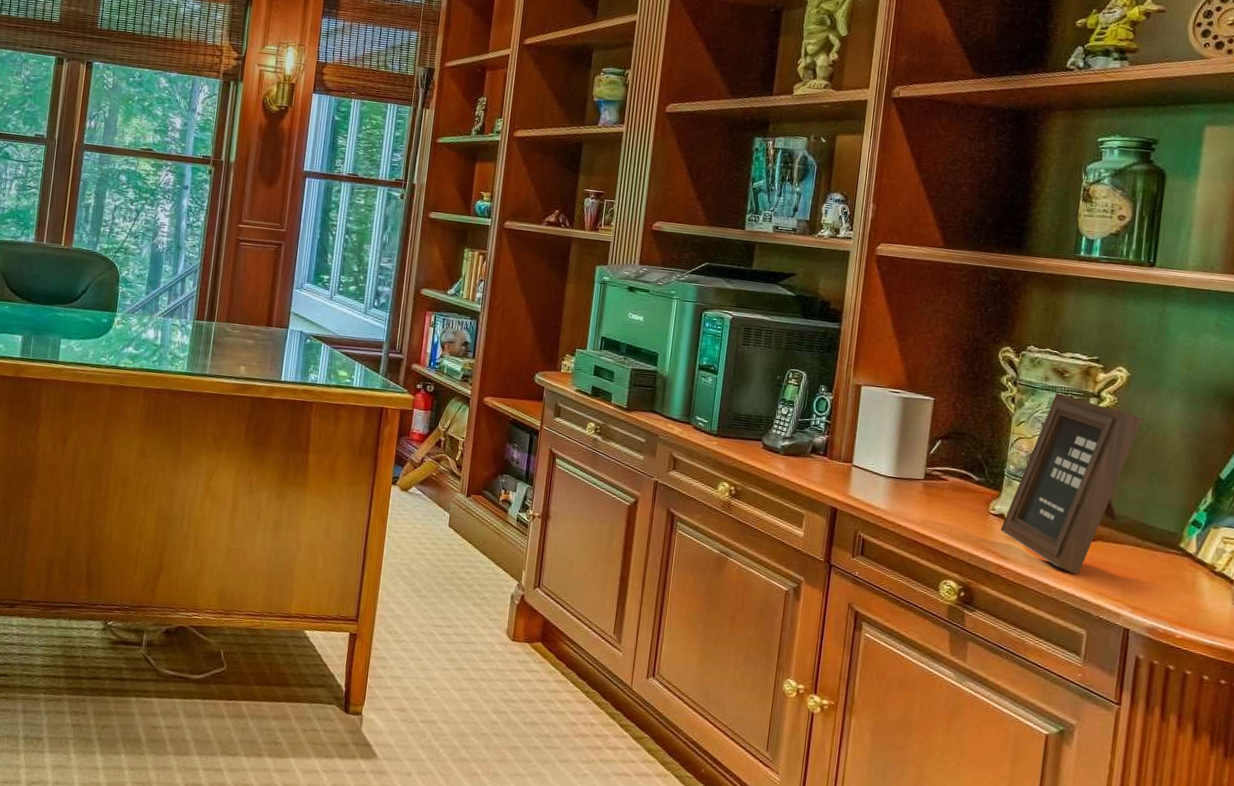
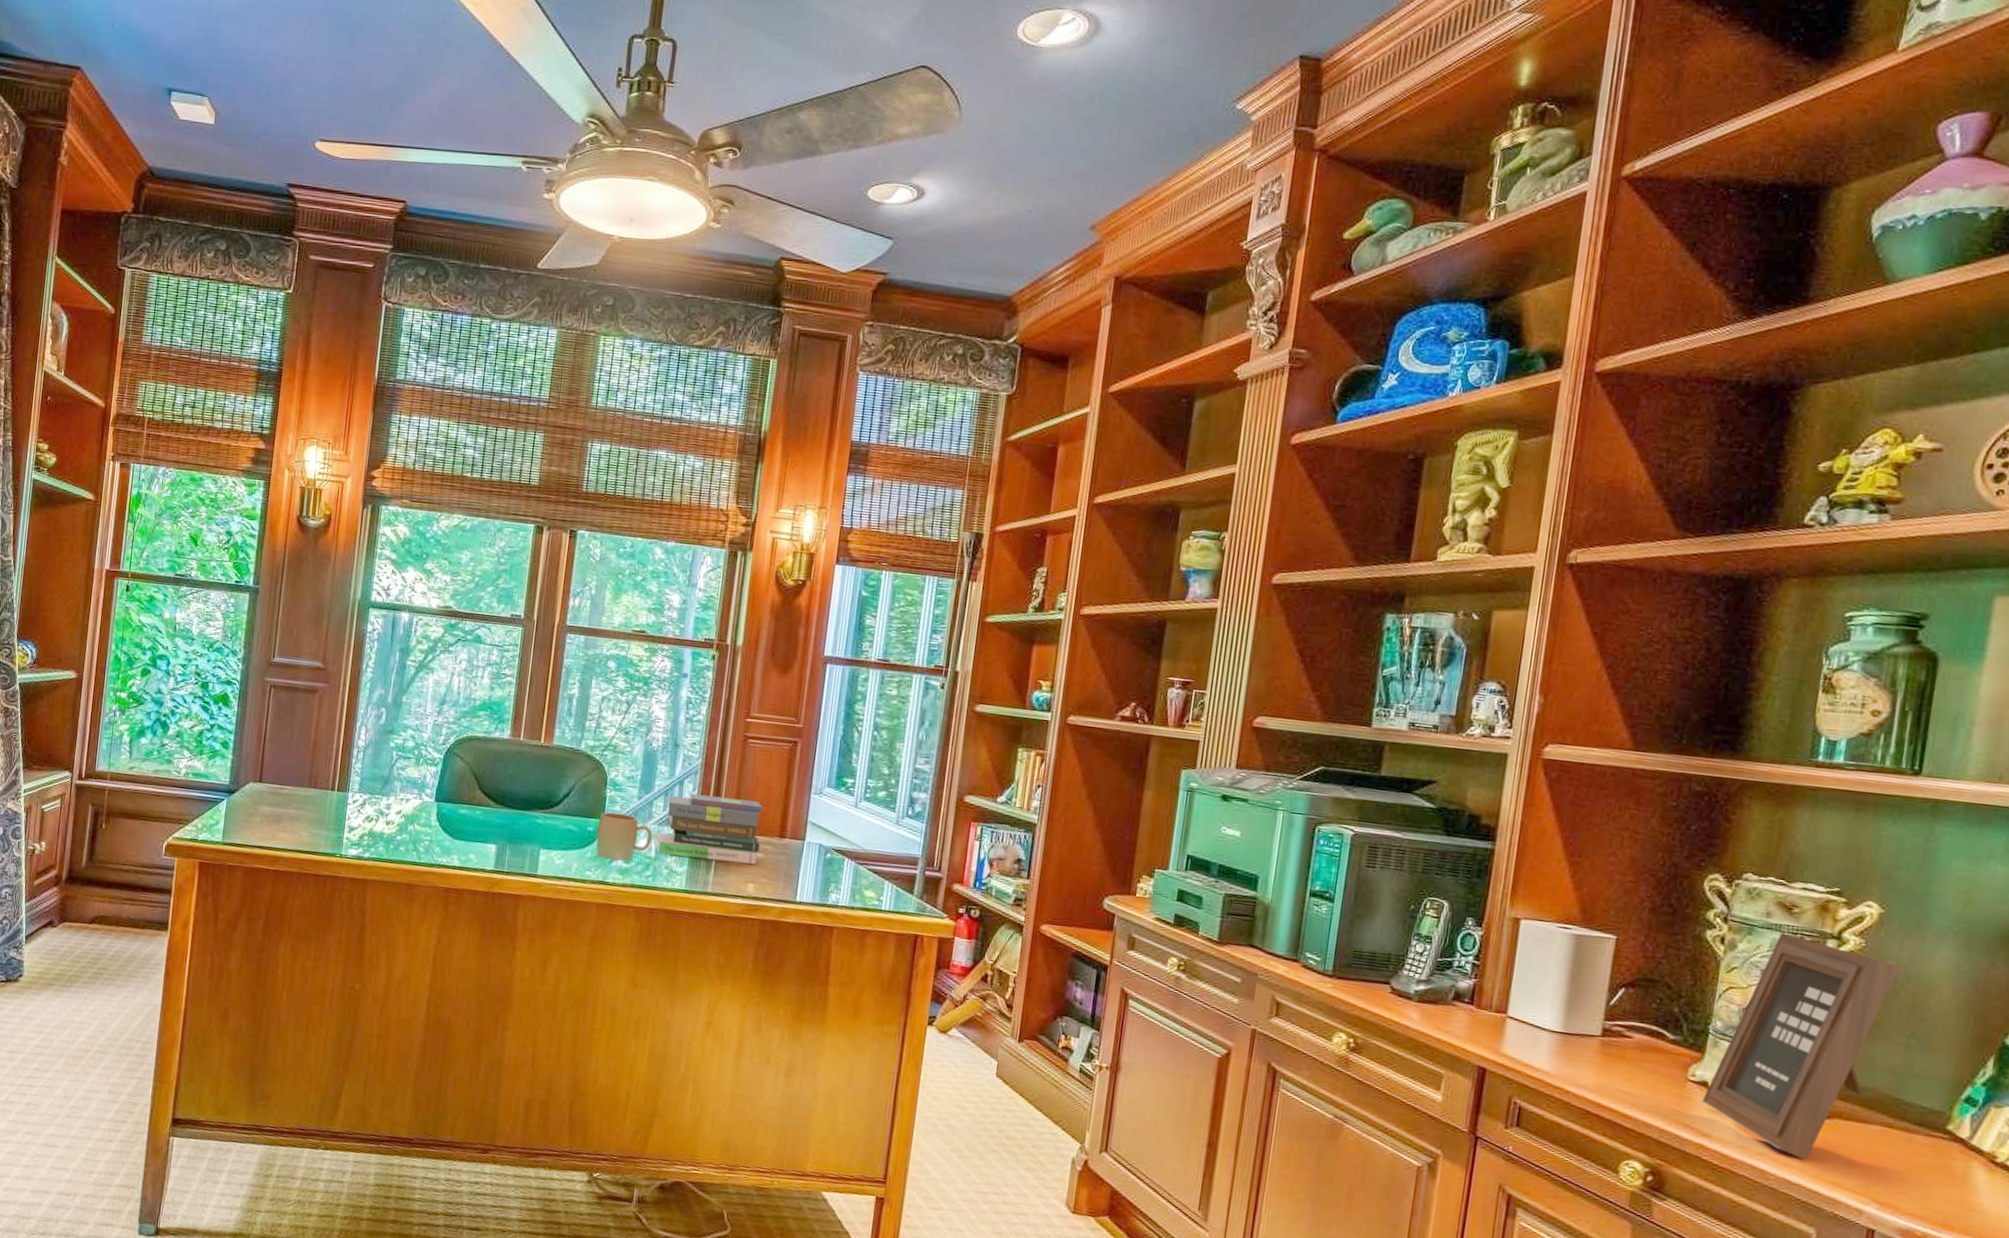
mug: none [109,306,158,349] -> present [595,812,652,861]
books: none [158,289,253,350] -> present [652,793,763,864]

